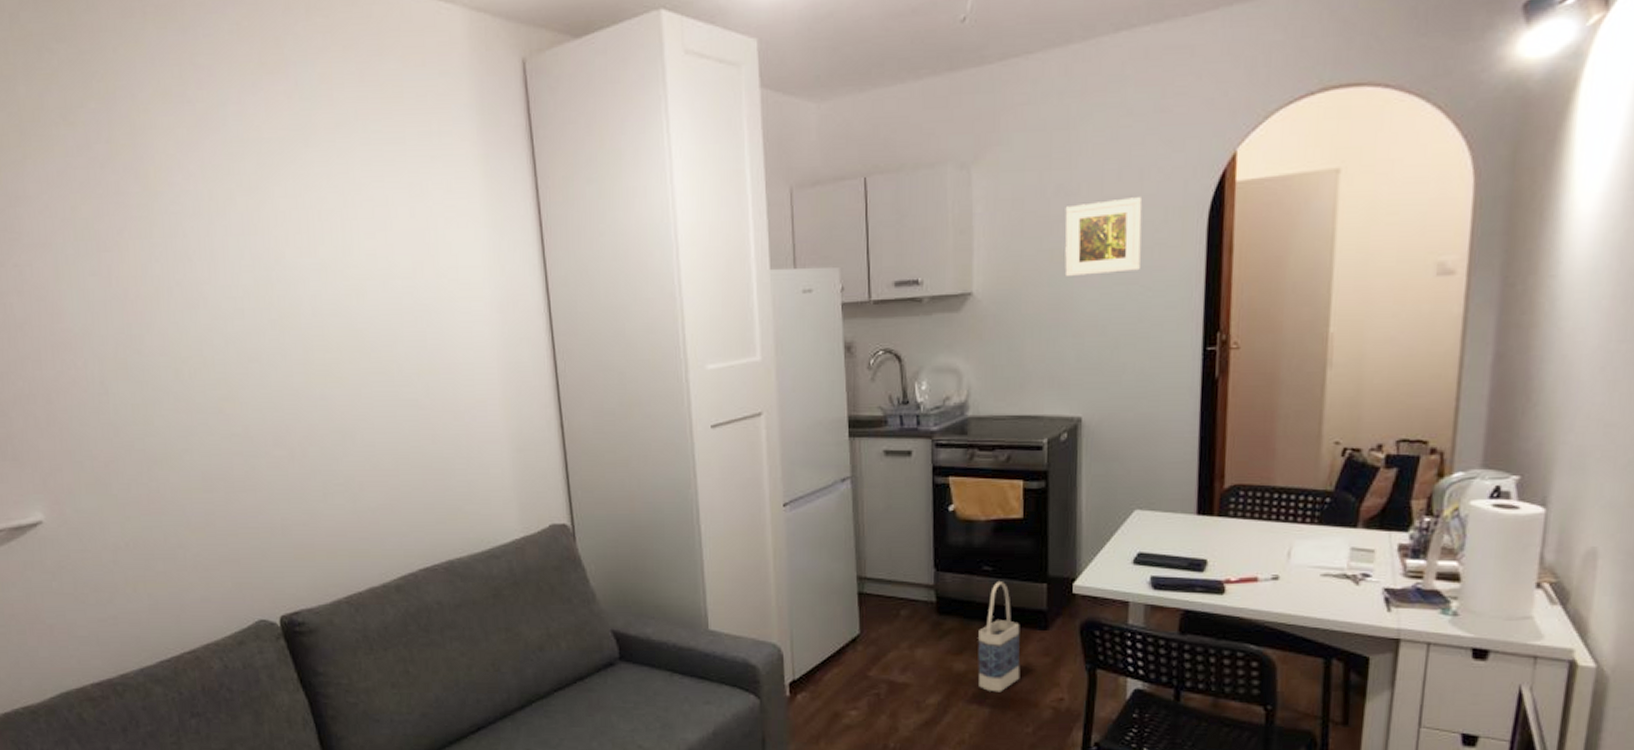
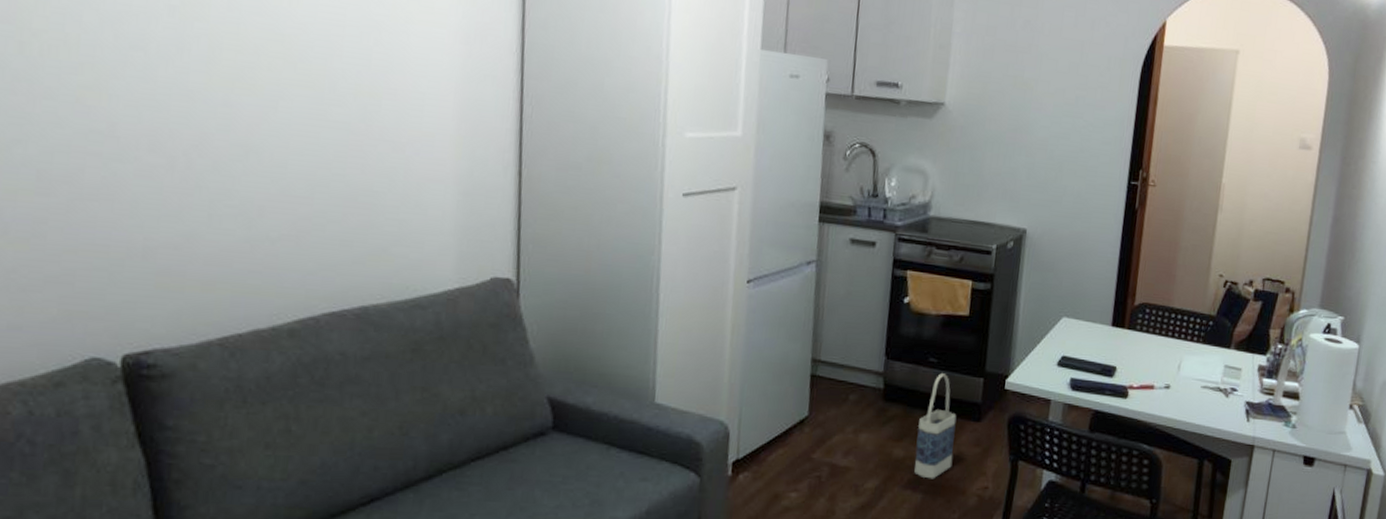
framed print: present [1064,197,1143,277] -> none [1024,41,1092,107]

